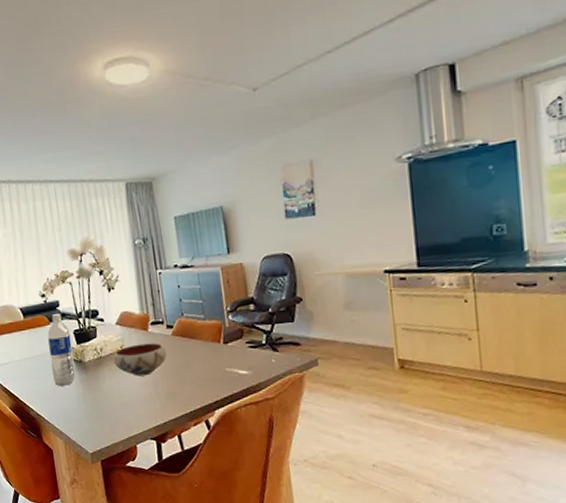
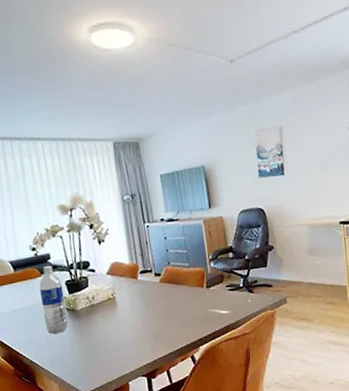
bowl: present [113,343,166,377] -> none [105,289,155,321]

